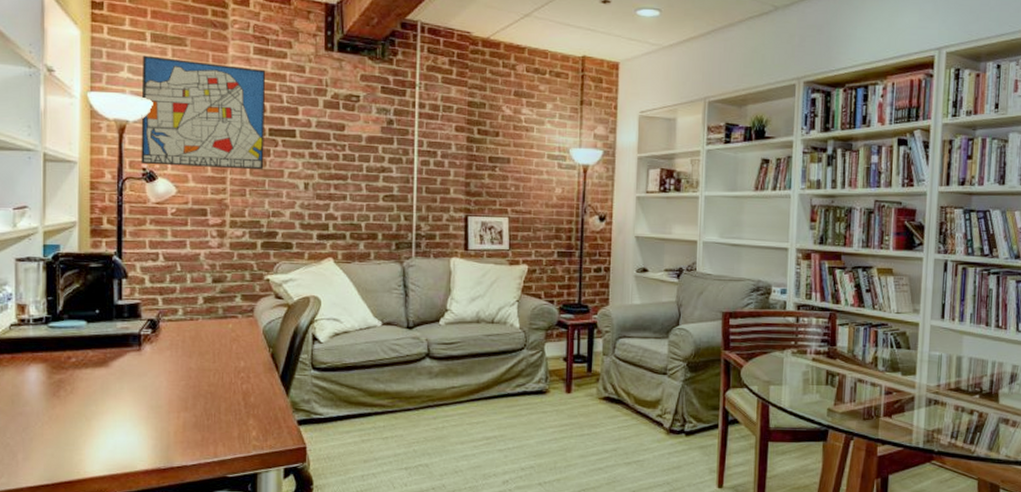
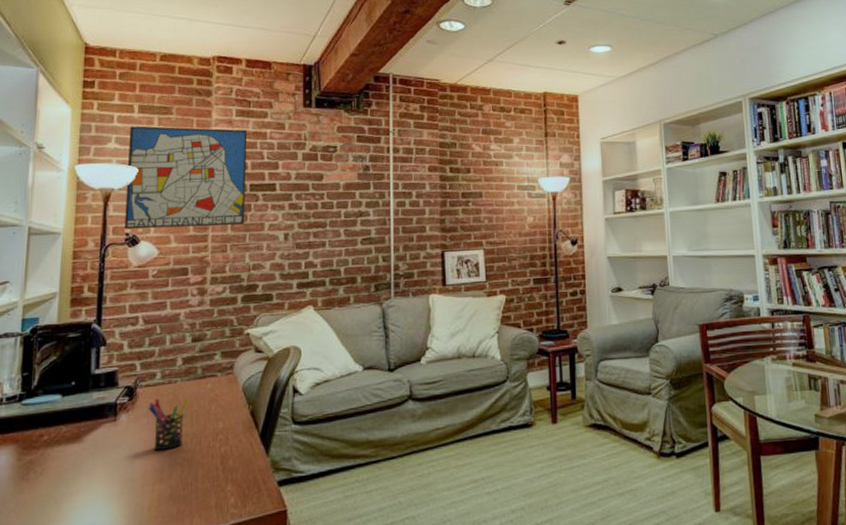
pen holder: none [171,333,212,383] -> present [148,397,190,451]

